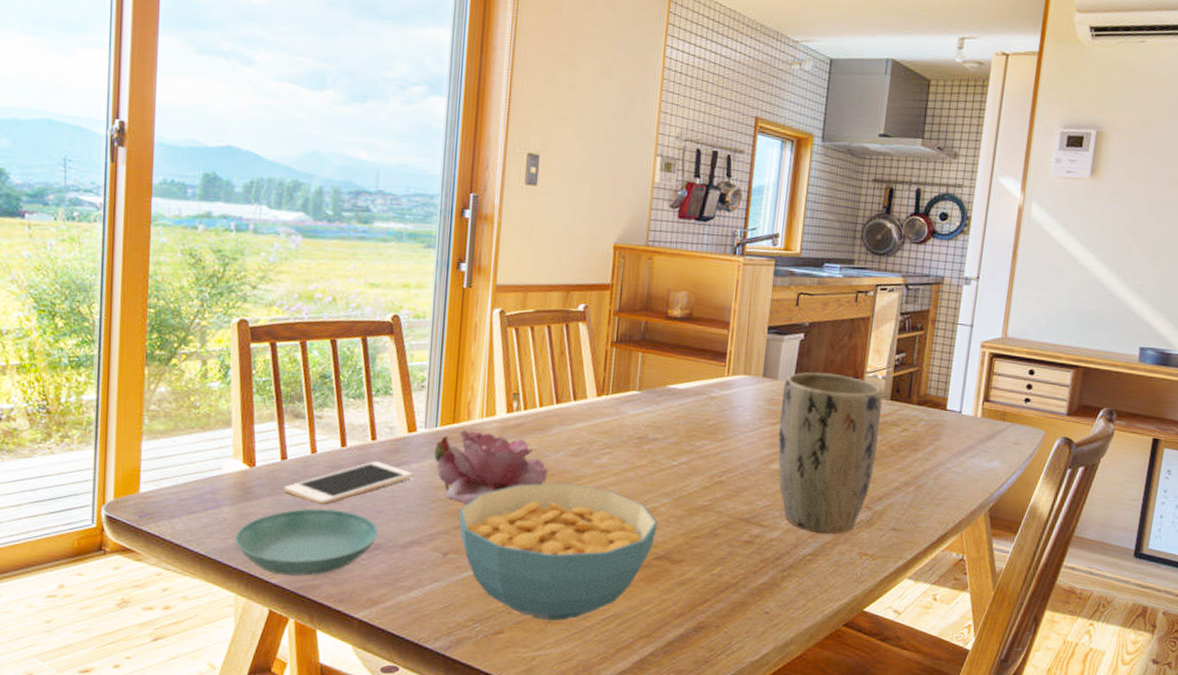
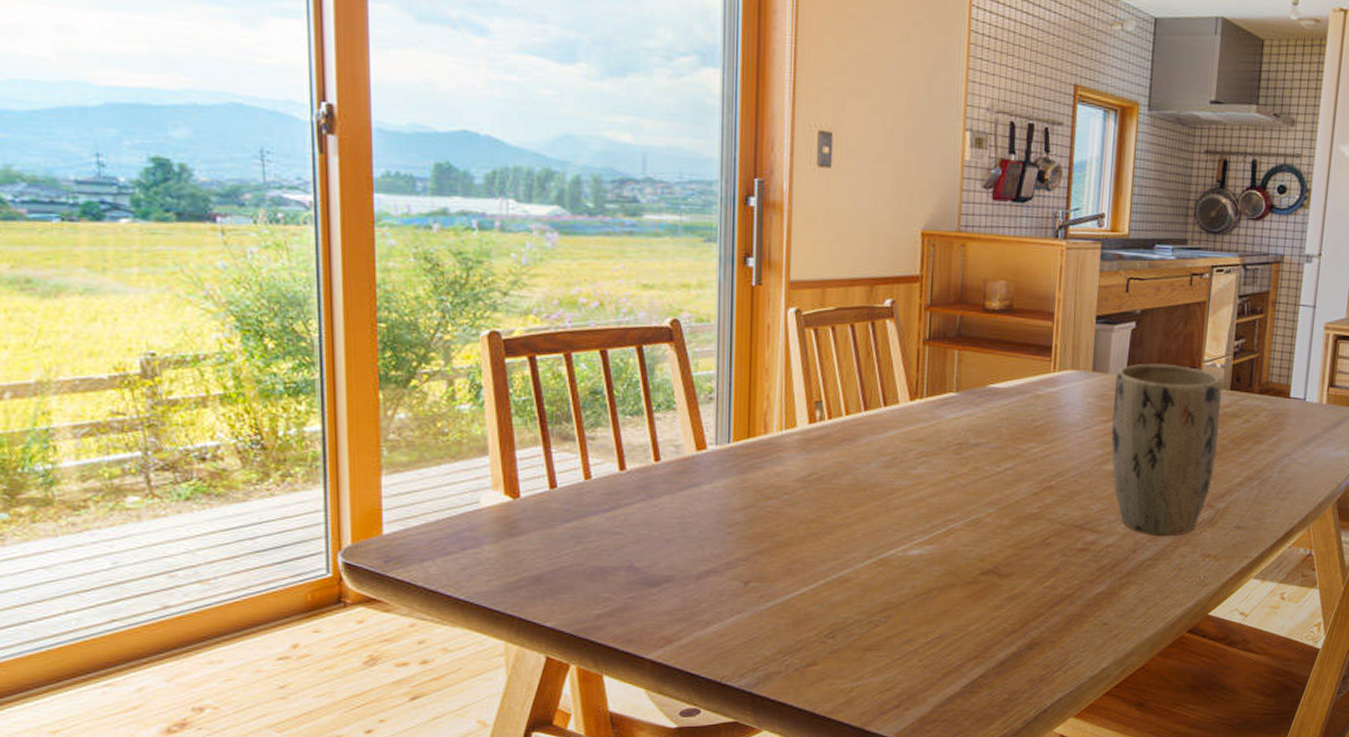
saucer: present [234,508,379,576] -> none [499,540,669,617]
cell phone: present [283,461,412,504] -> none [554,485,704,535]
flower: present [434,430,549,505] -> none [727,445,860,527]
cereal bowl: present [458,483,658,621] -> none [759,497,983,648]

